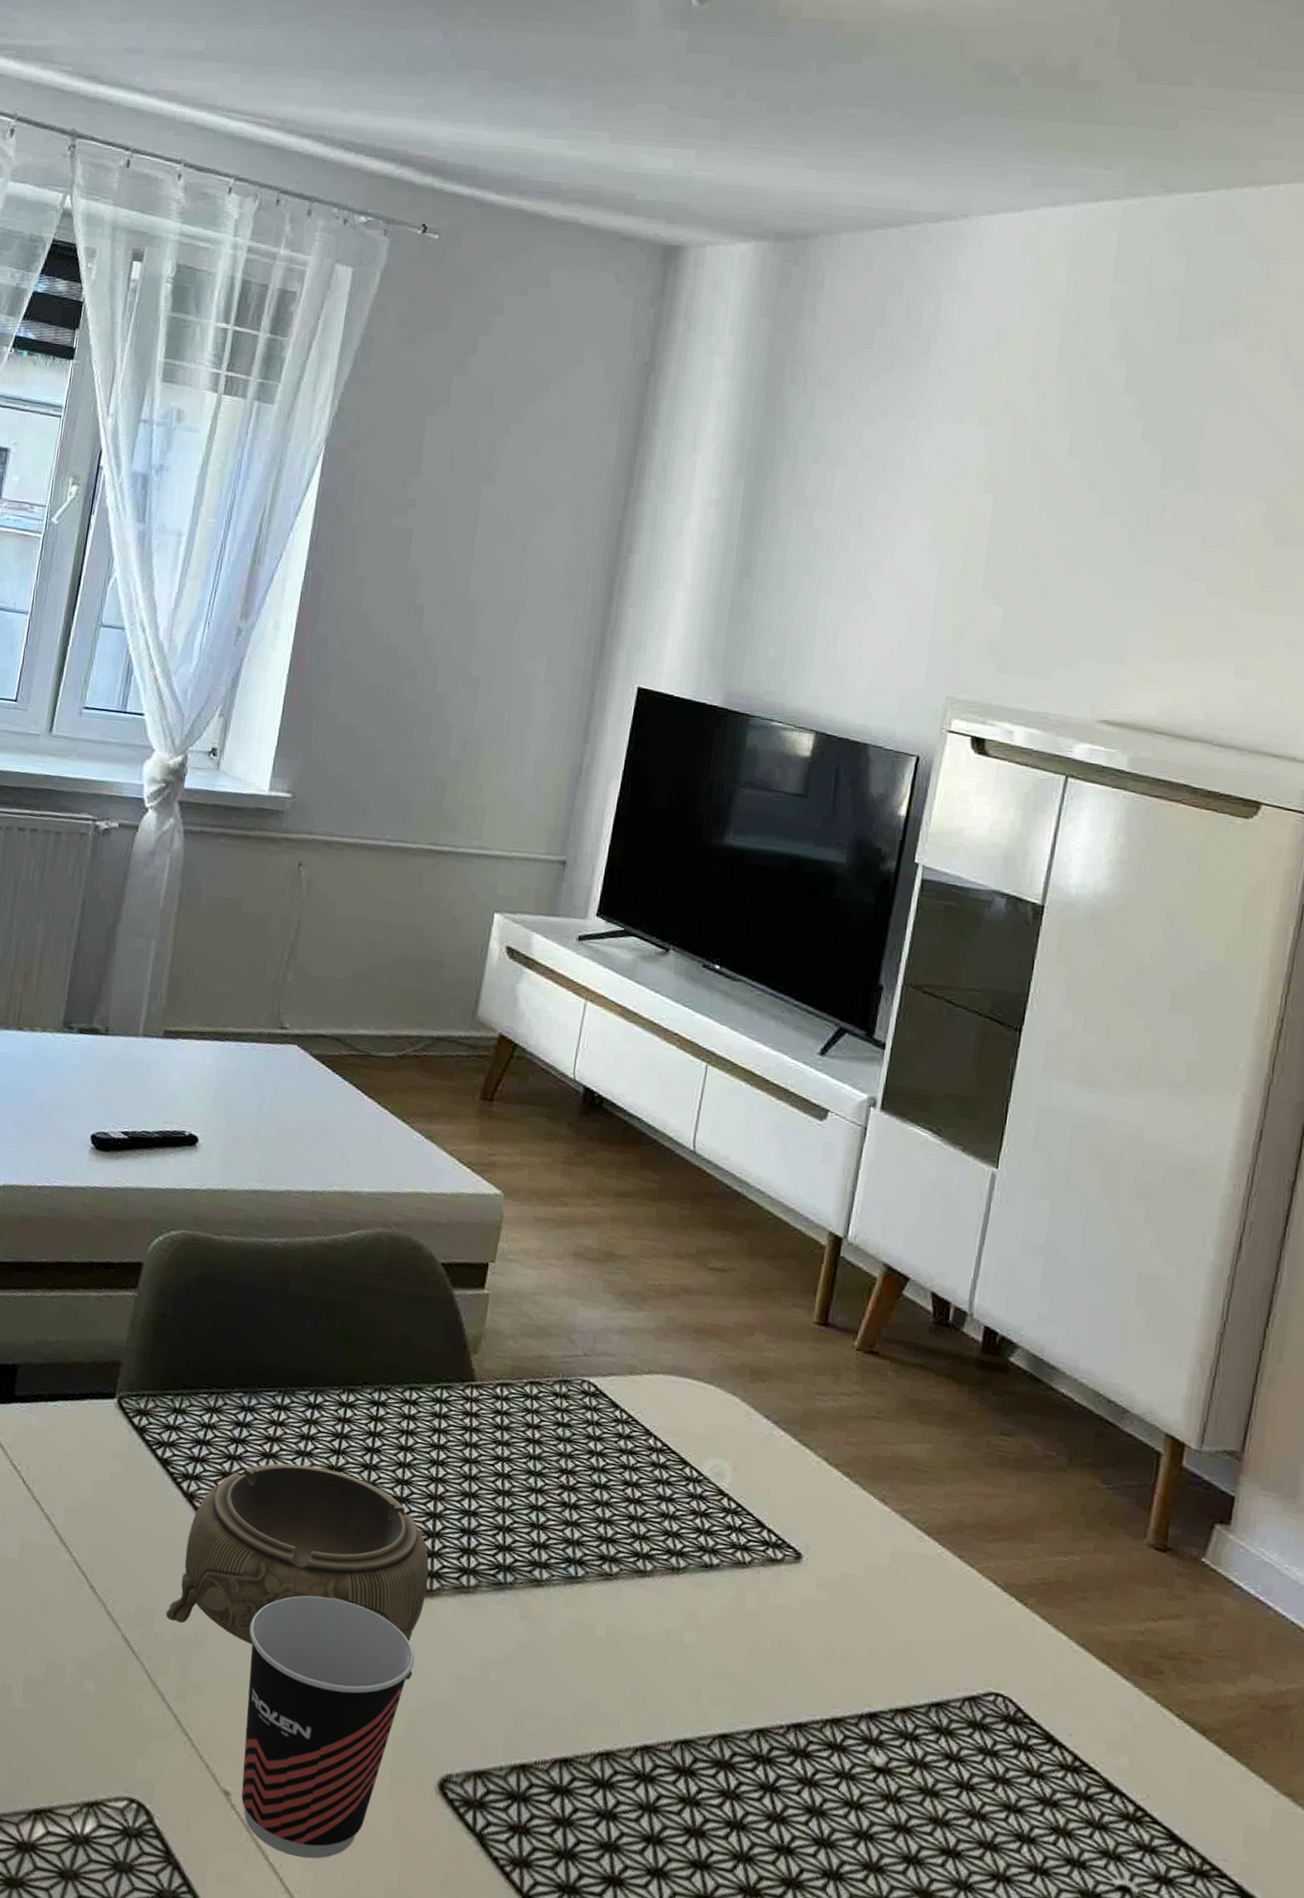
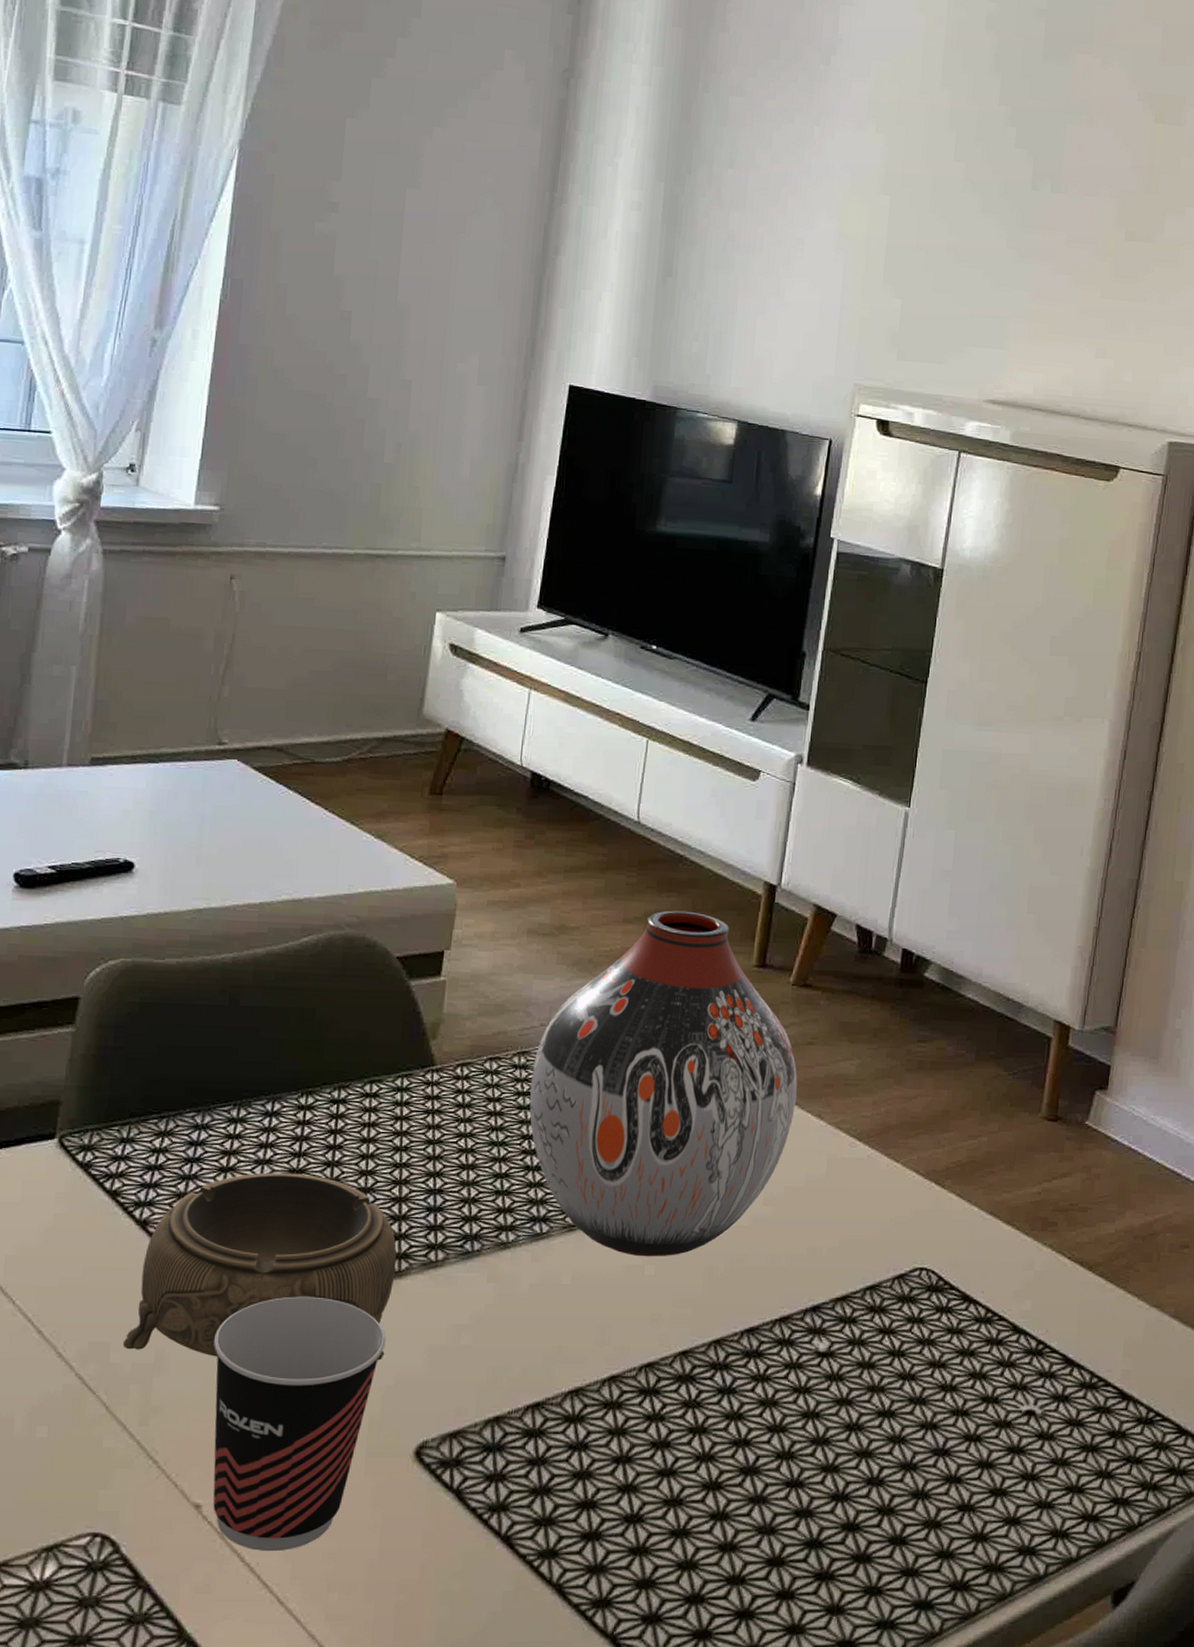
vase: none [569,1250,860,1627] -> present [529,910,798,1257]

